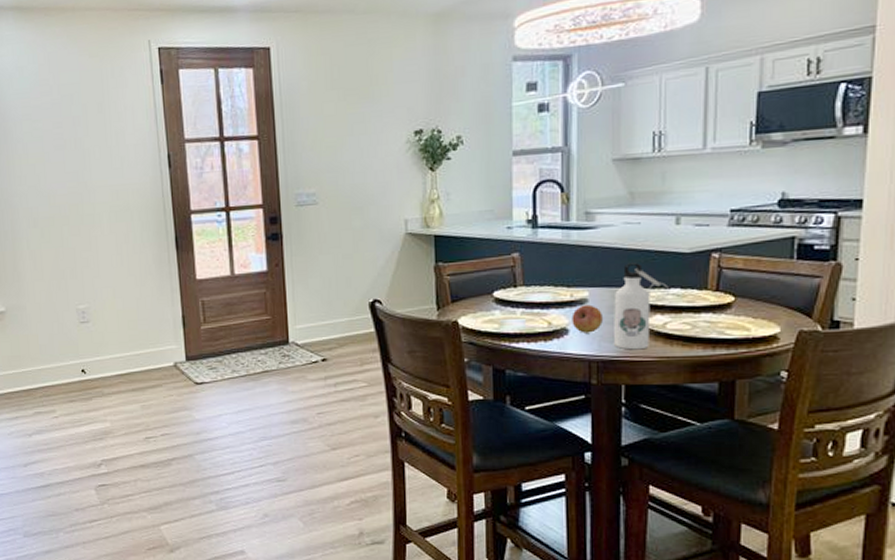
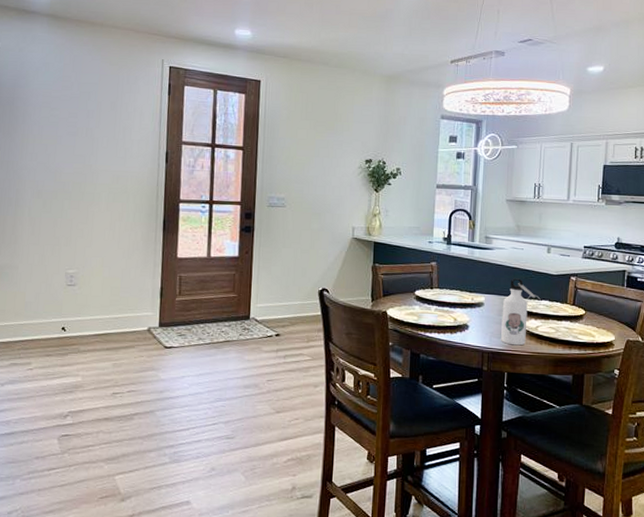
fruit: present [571,304,603,333] -> none [471,307,494,330]

